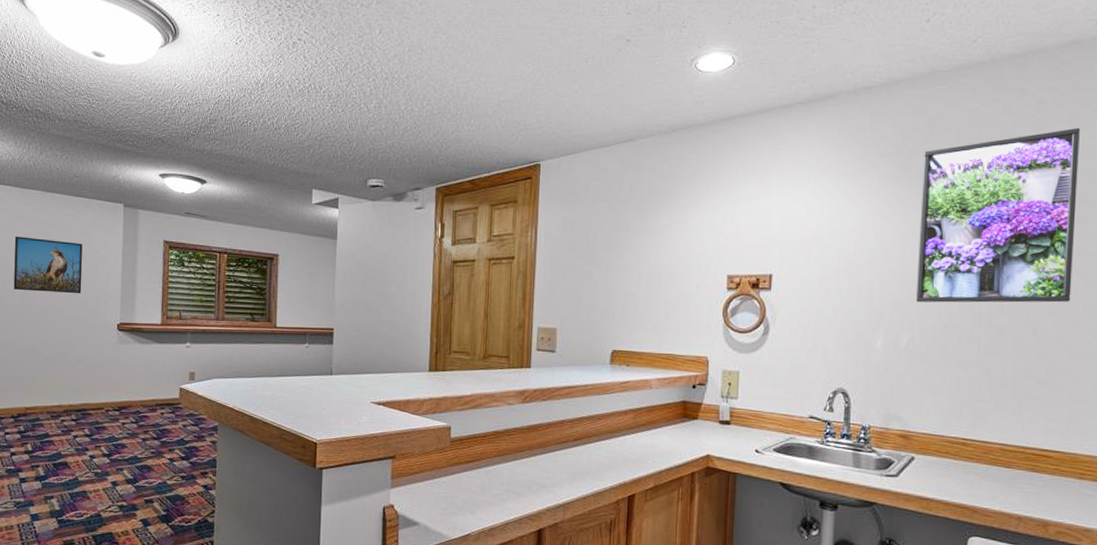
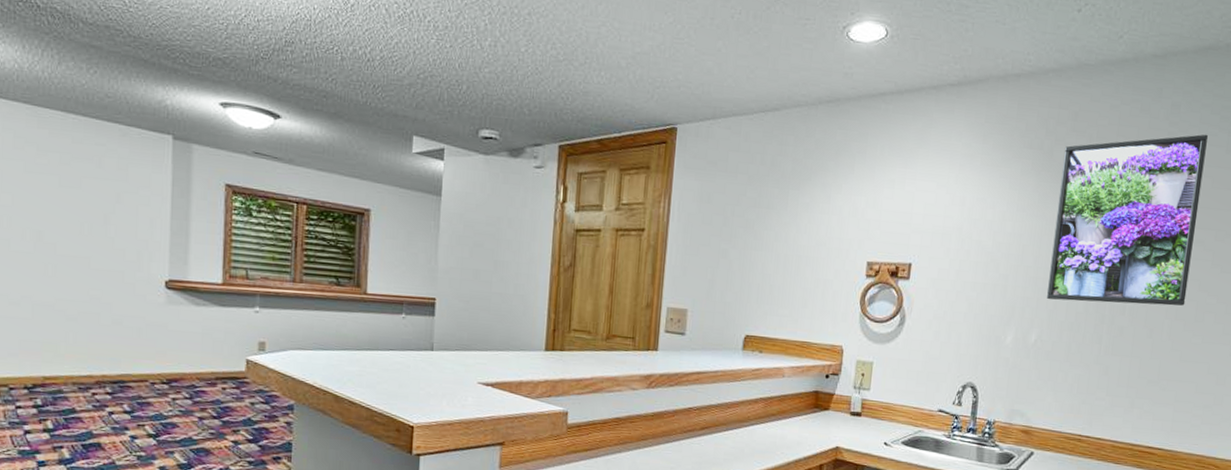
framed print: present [13,236,83,294] -> none [24,166,118,243]

